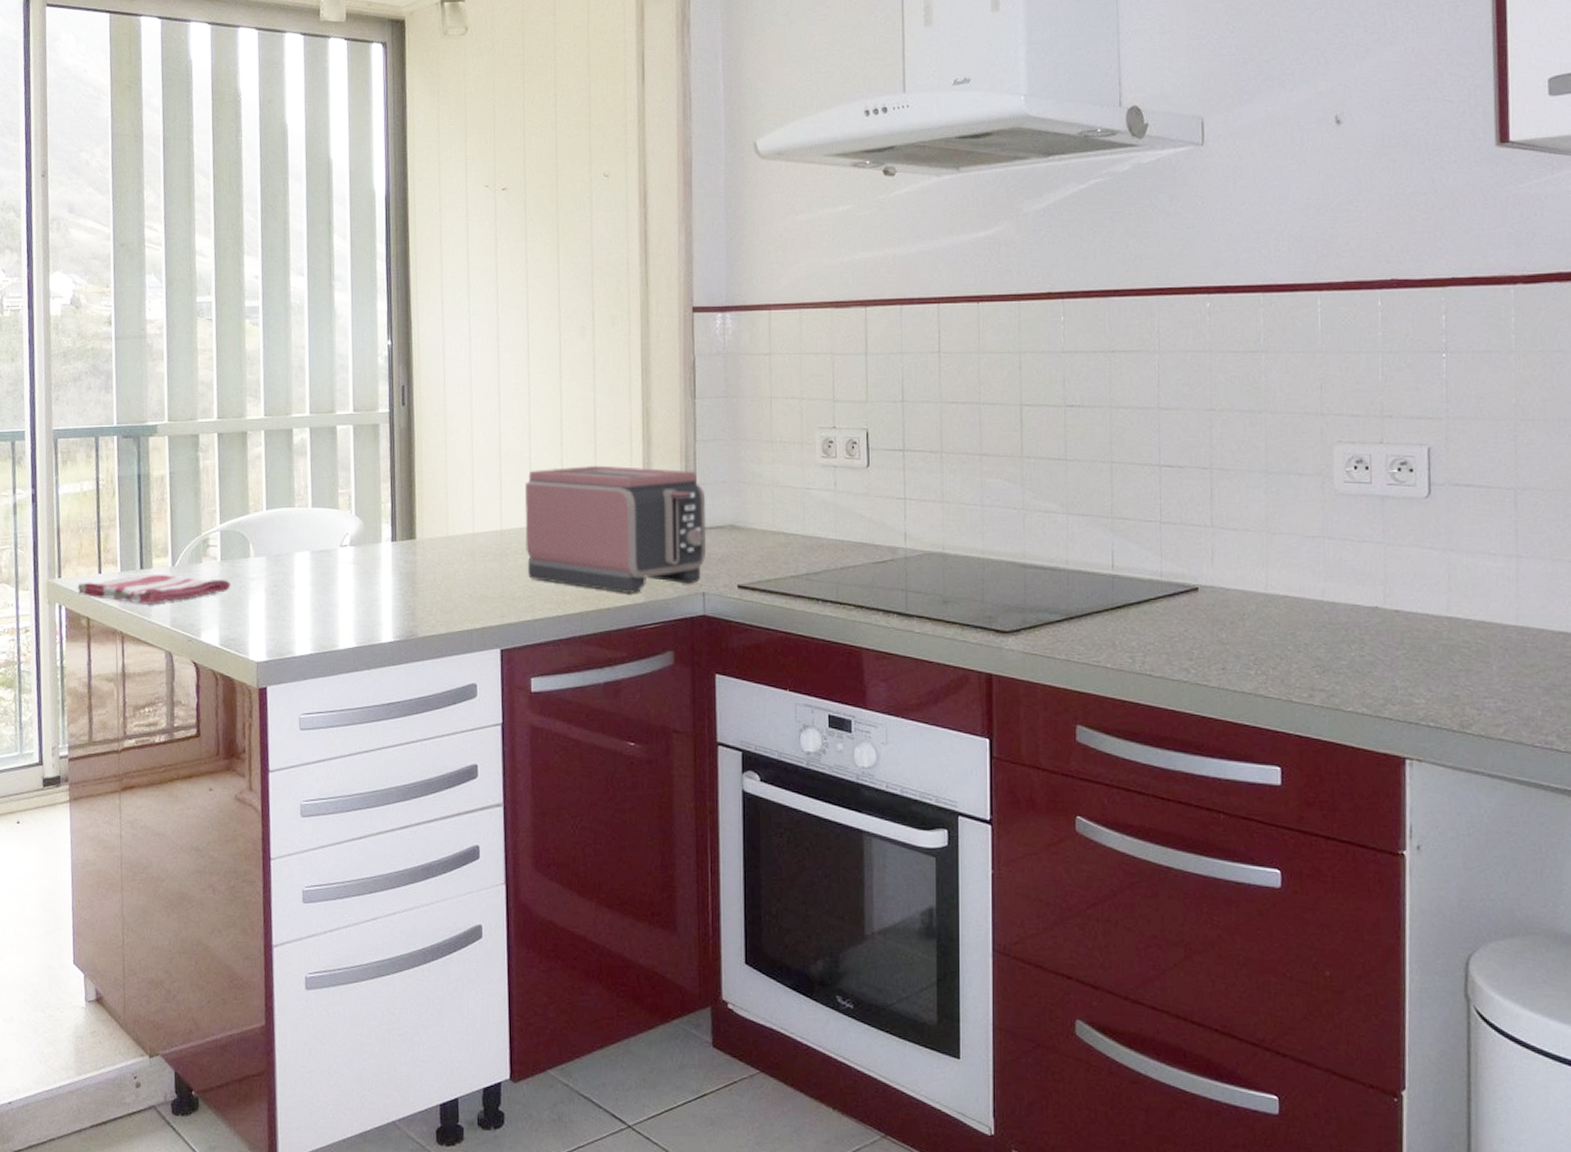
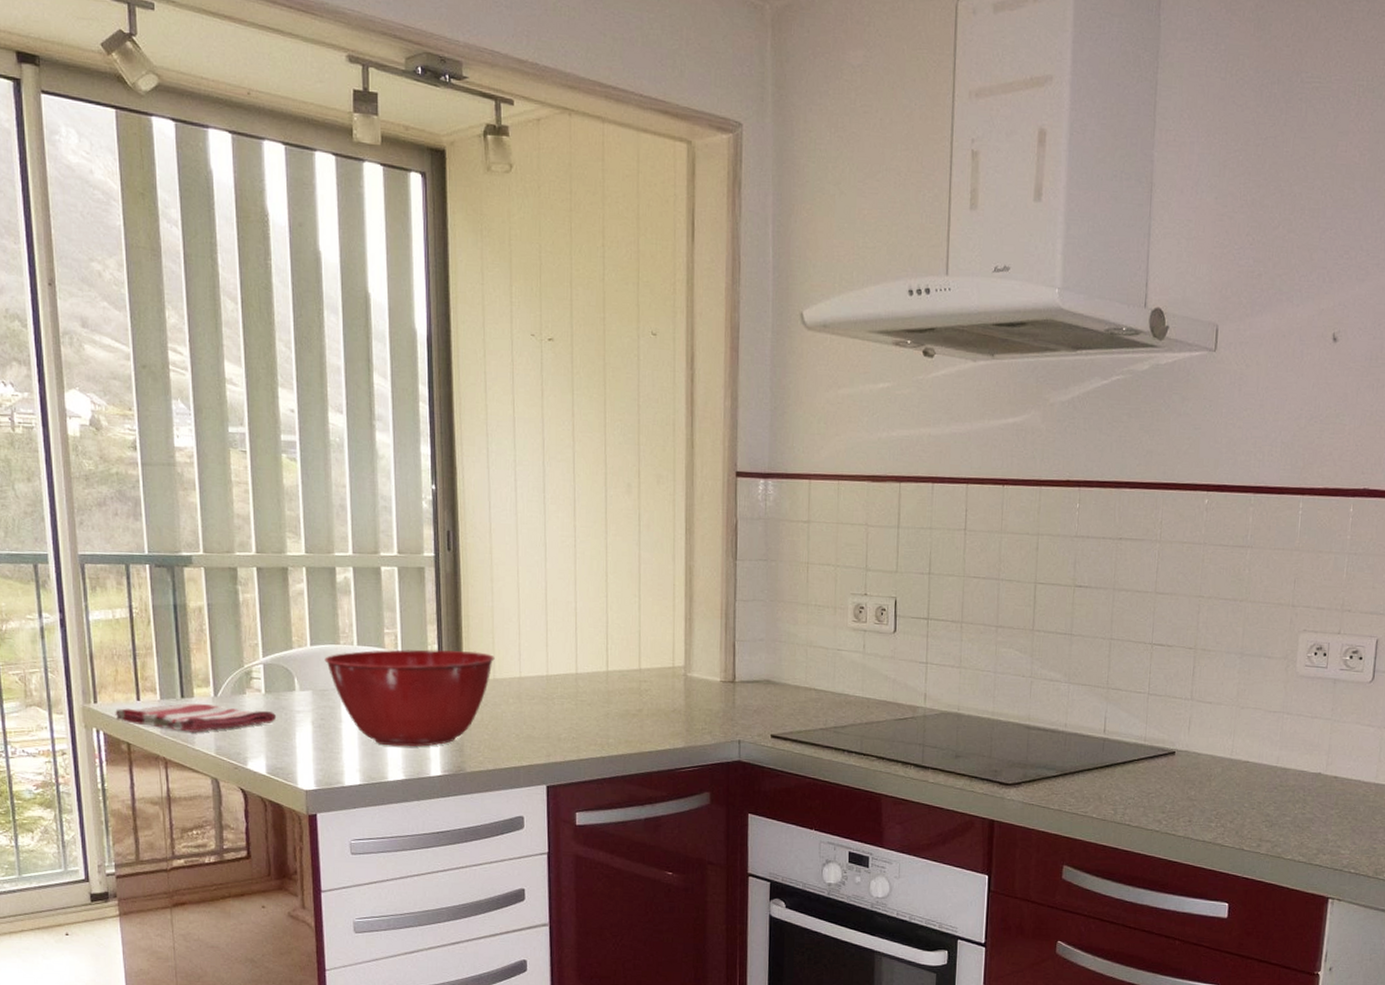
mixing bowl: none [279,508,448,612] -> present [325,649,495,747]
toaster: present [524,465,707,593] -> none [570,618,744,739]

